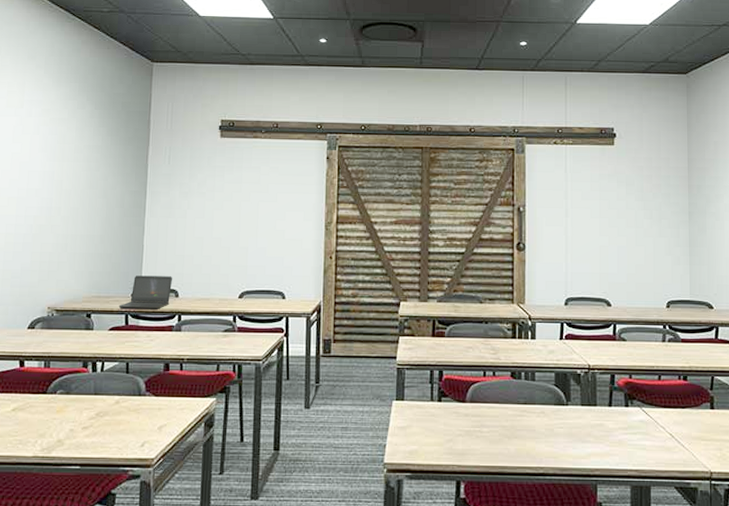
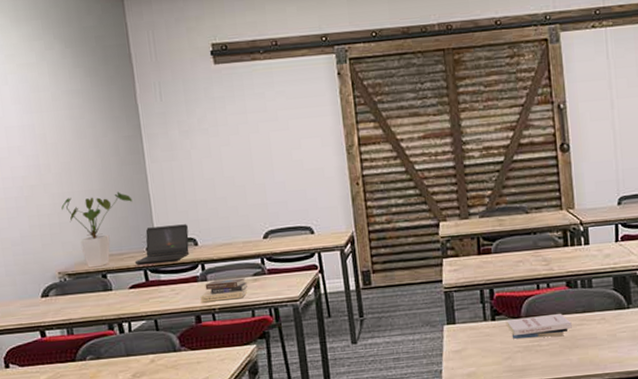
house plant: none [63,240,127,307] -> present [61,192,133,268]
books: none [172,332,217,352] -> present [200,278,248,303]
books: none [451,402,513,425] -> present [505,313,572,339]

